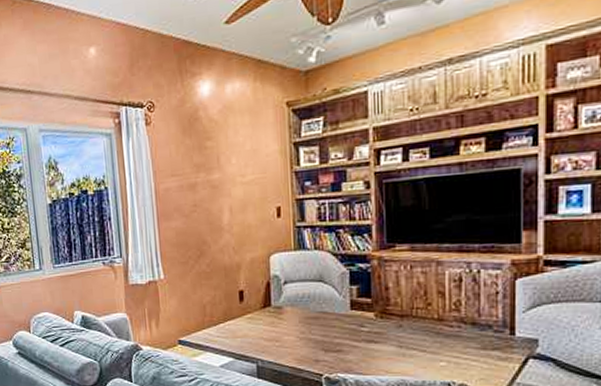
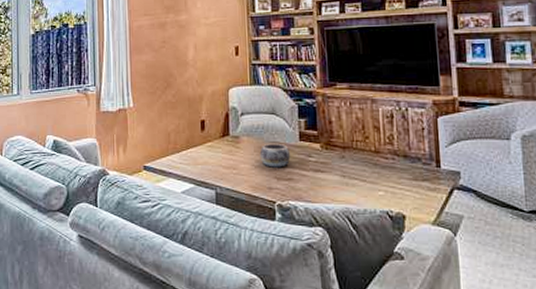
decorative bowl: none [305,313,341,339] -> present [259,143,291,168]

